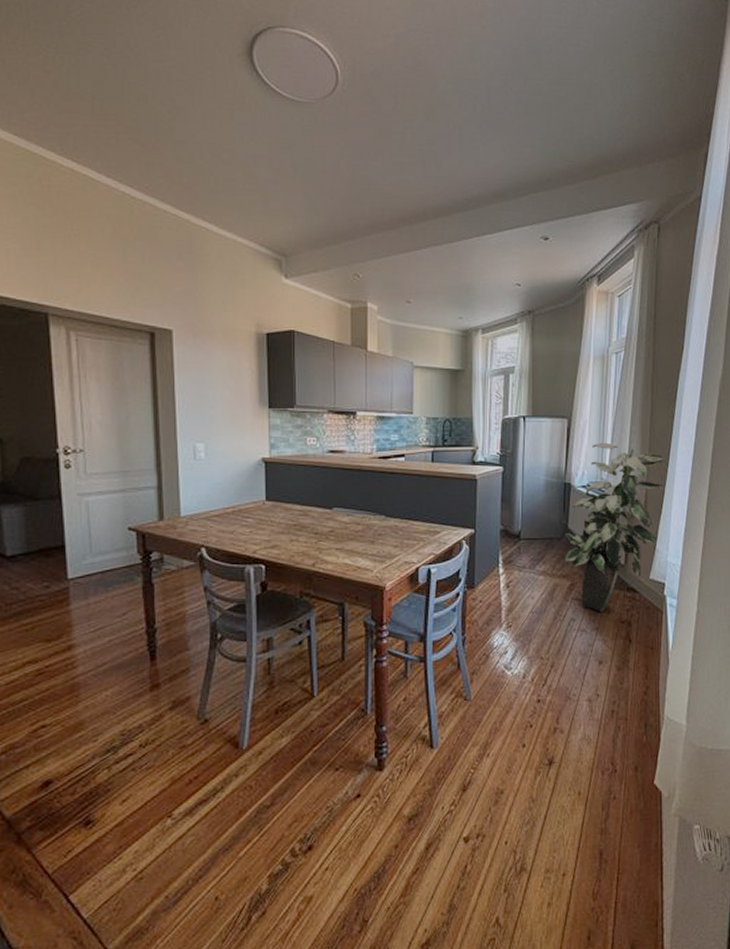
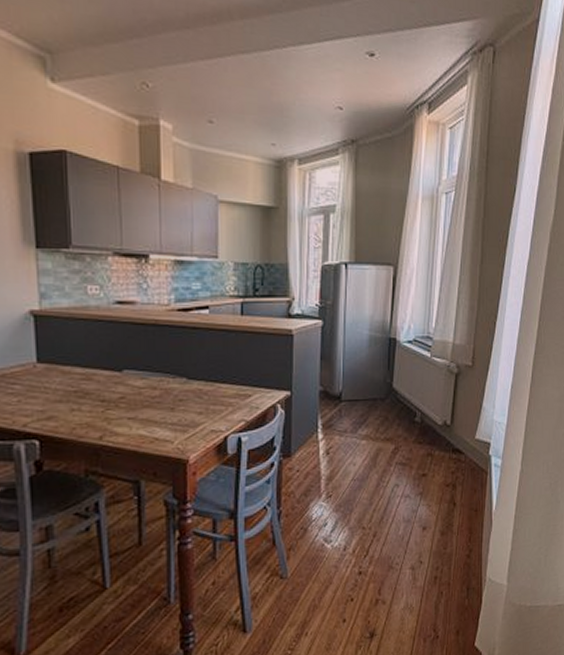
indoor plant: present [564,442,666,612] -> none [388,293,495,476]

